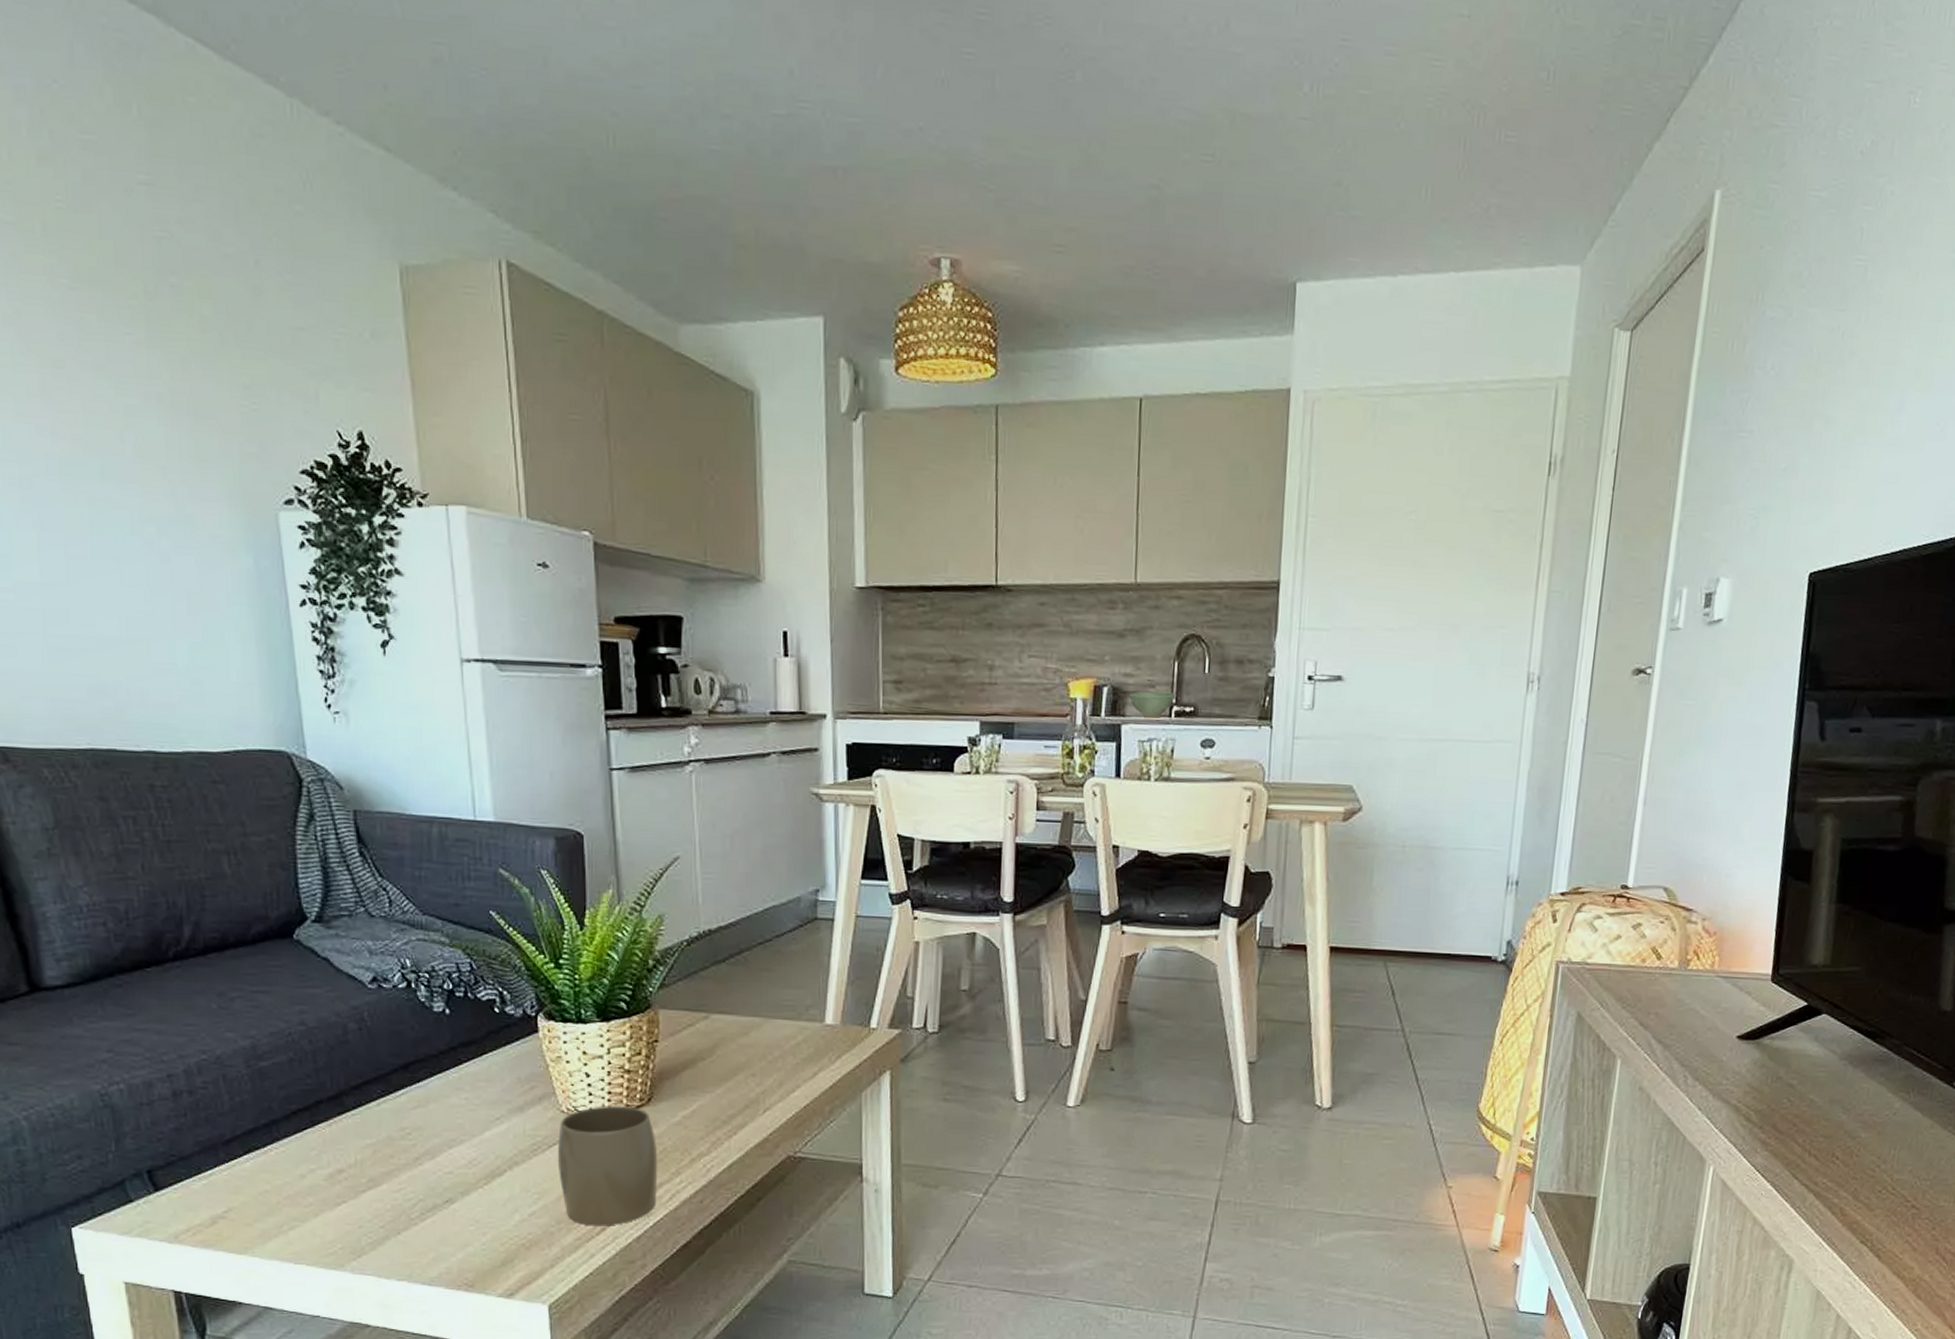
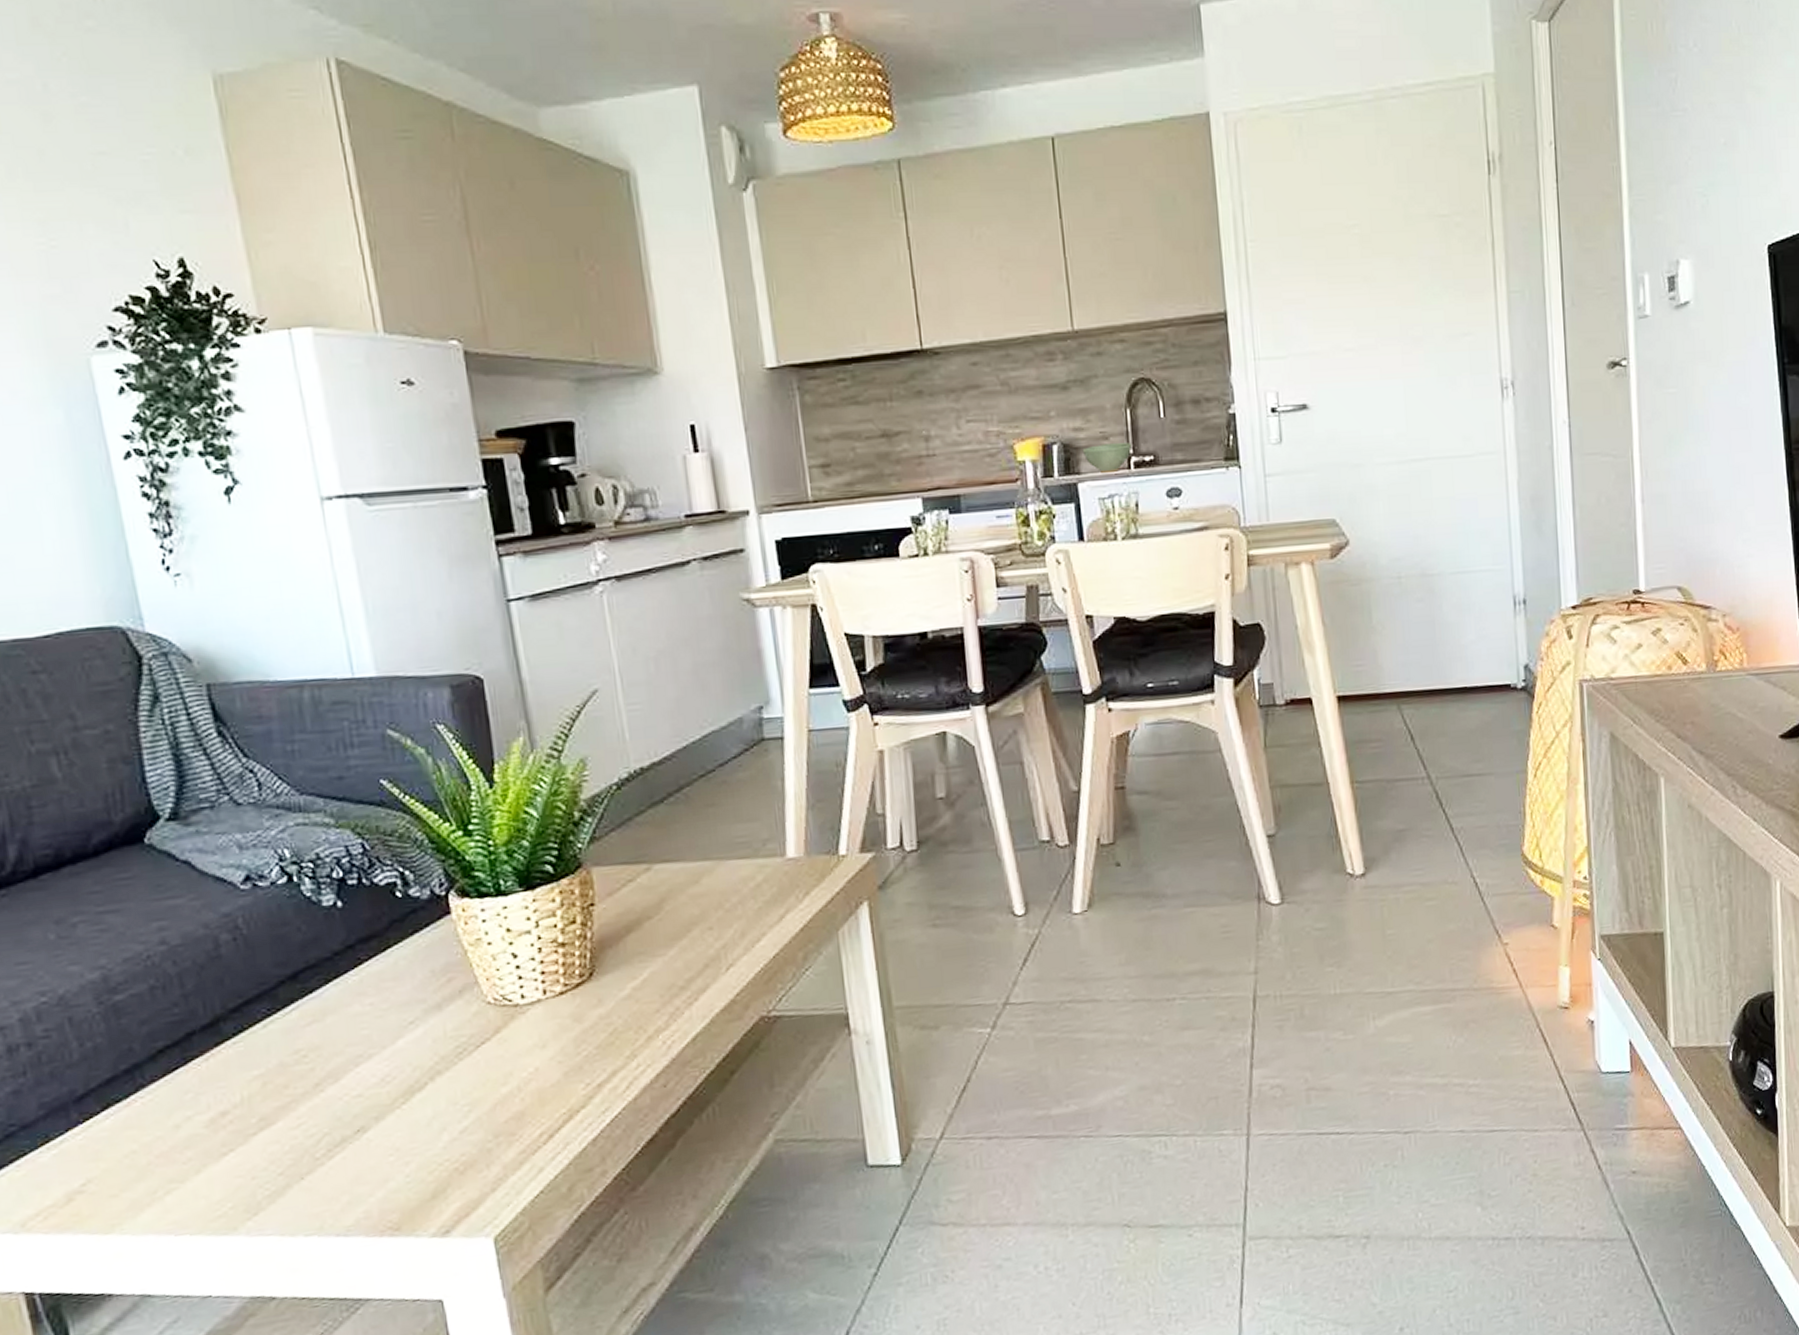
mug: present [557,1106,658,1226] -> none [486,985,612,1135]

